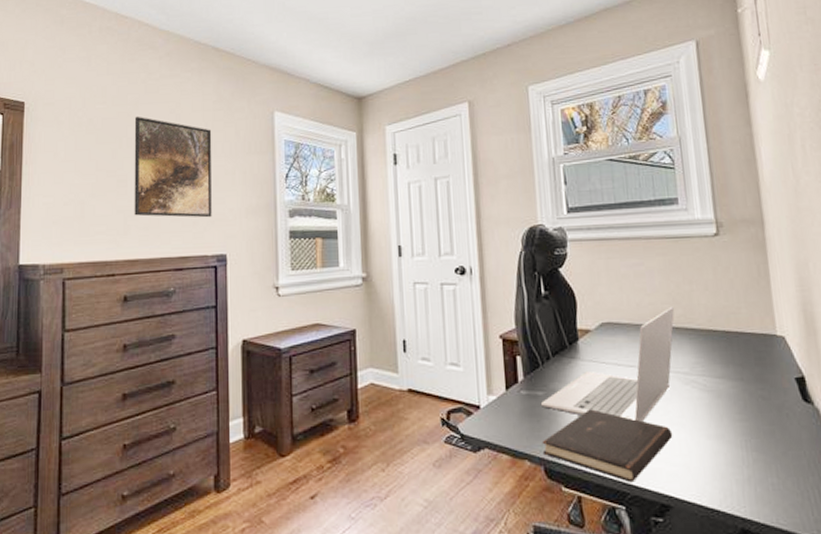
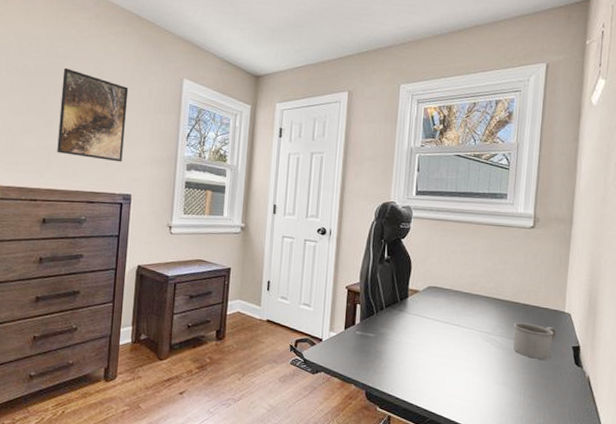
laptop: present [540,306,674,422] -> none [370,280,488,366]
hardcover book: present [542,409,673,483] -> none [366,351,470,410]
mug: none [716,354,772,400] -> present [513,322,557,360]

